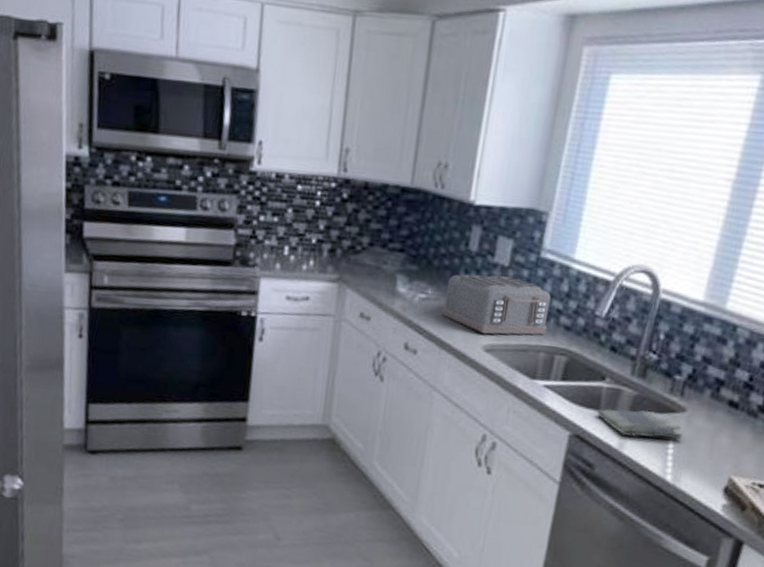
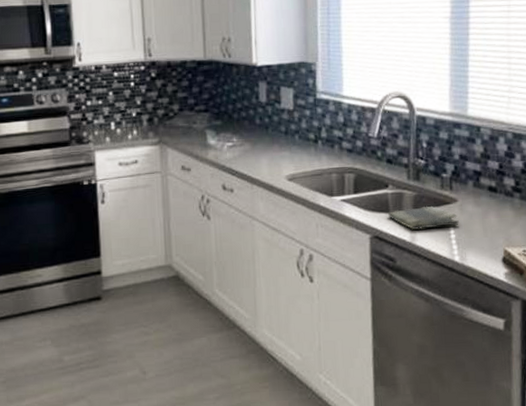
toaster: present [441,274,551,335] -> none [246,118,334,167]

